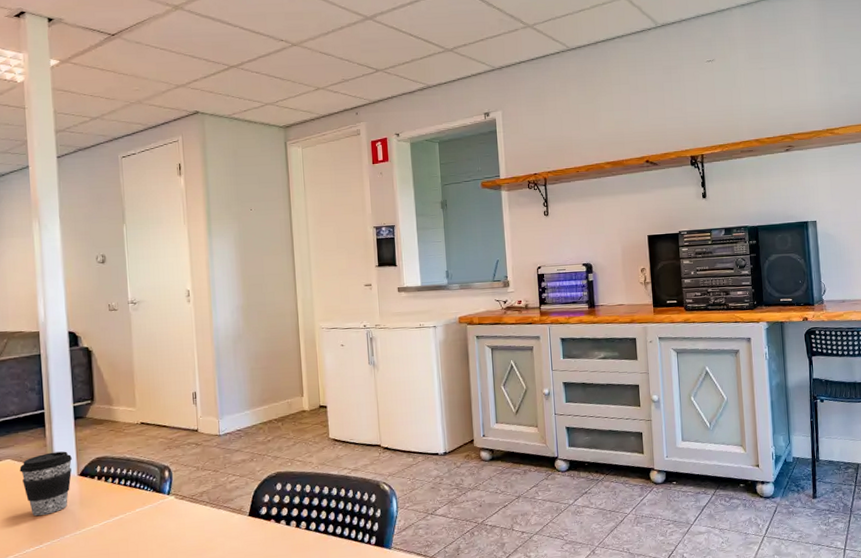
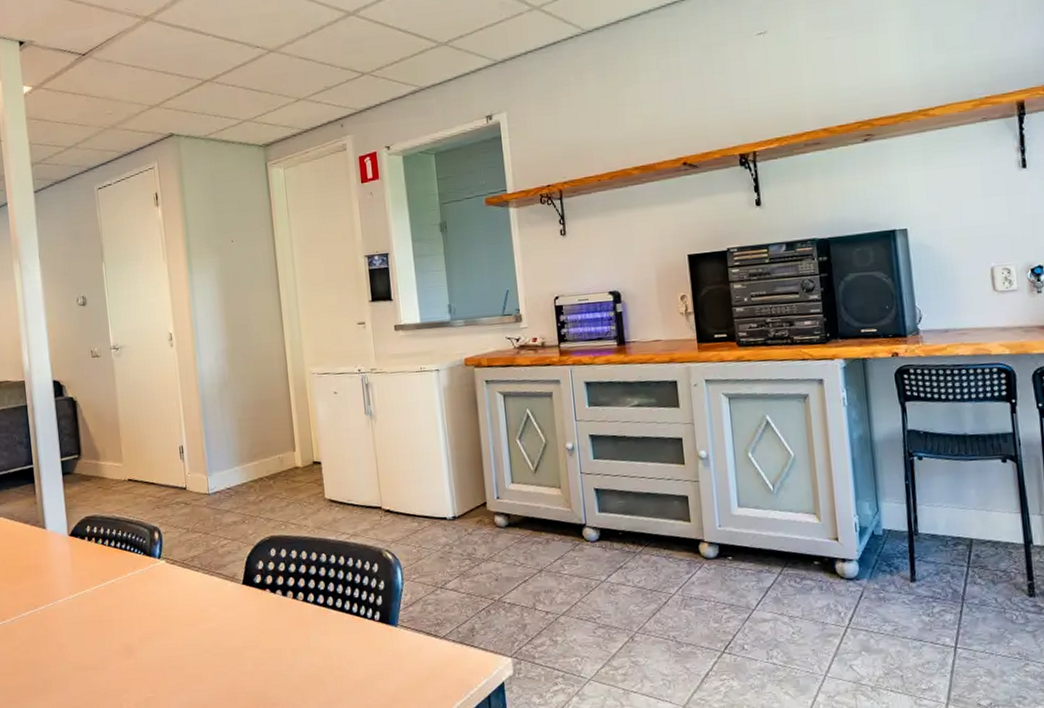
coffee cup: present [19,451,72,516] -> none [12,509,62,578]

